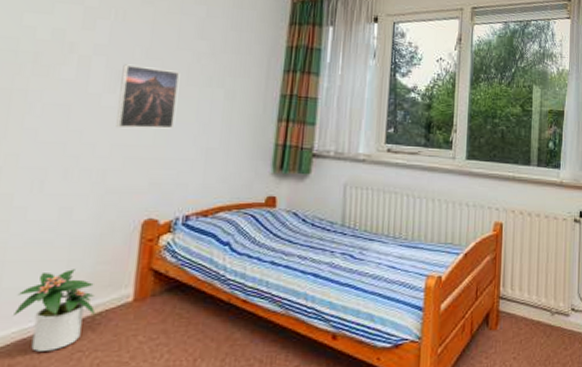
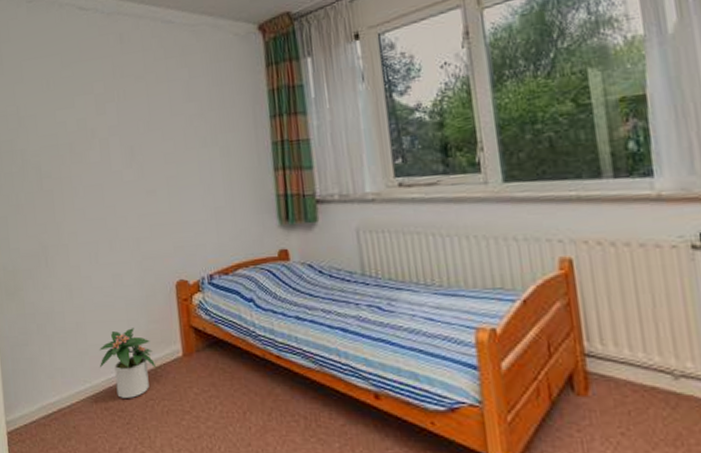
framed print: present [116,64,180,129] -> none [133,137,183,199]

